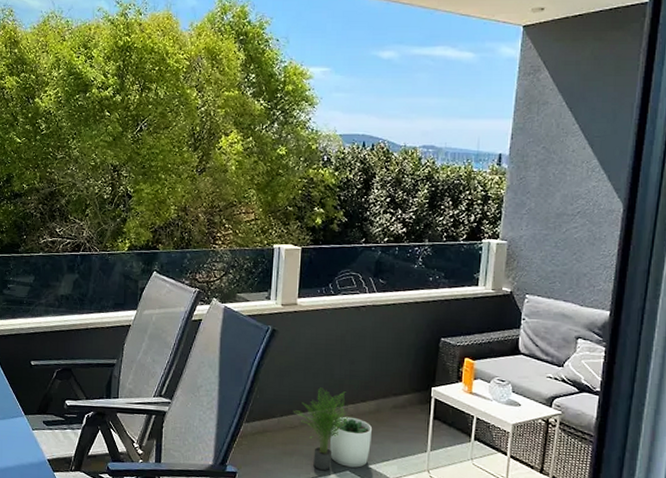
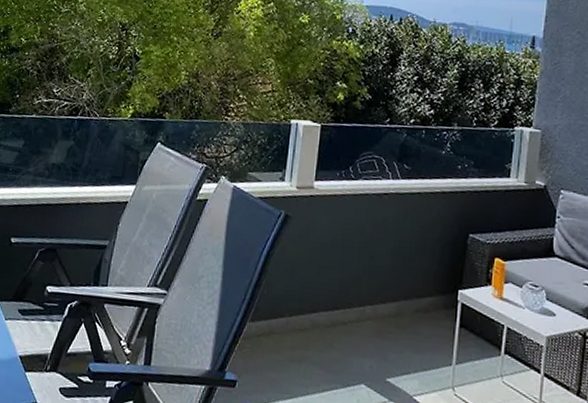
potted plant: present [294,387,349,471] -> none [305,284,366,384]
planter: present [330,416,372,468] -> none [343,319,391,381]

